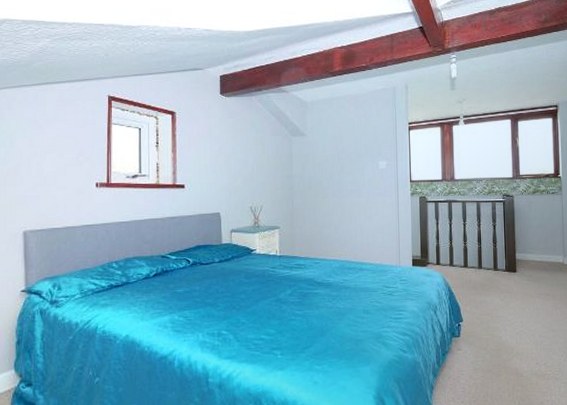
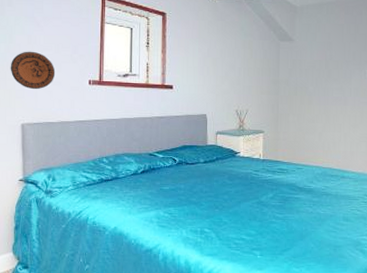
decorative plate: none [10,155,60,195] -> present [10,51,56,90]

